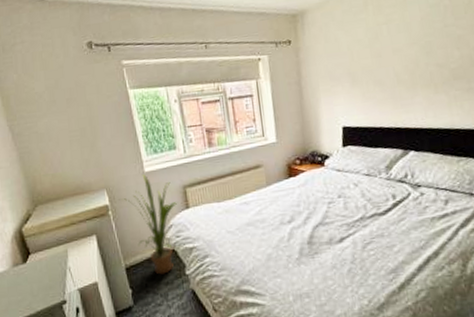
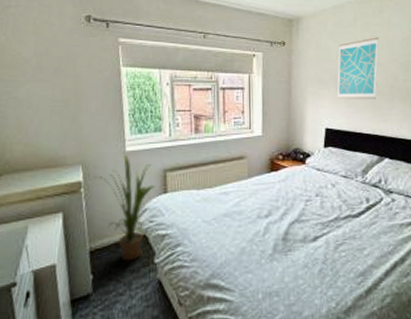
wall art: none [349,20,396,95] -> present [337,37,379,99]

